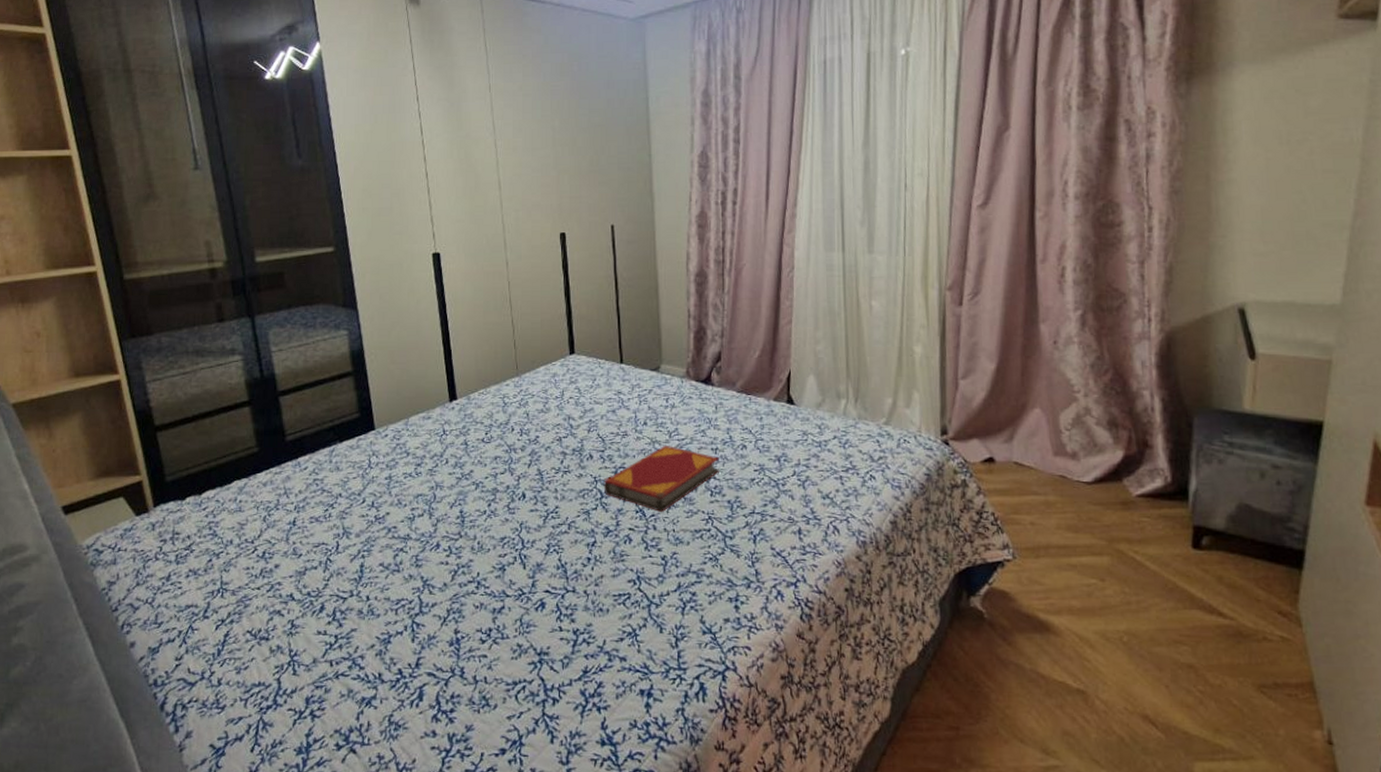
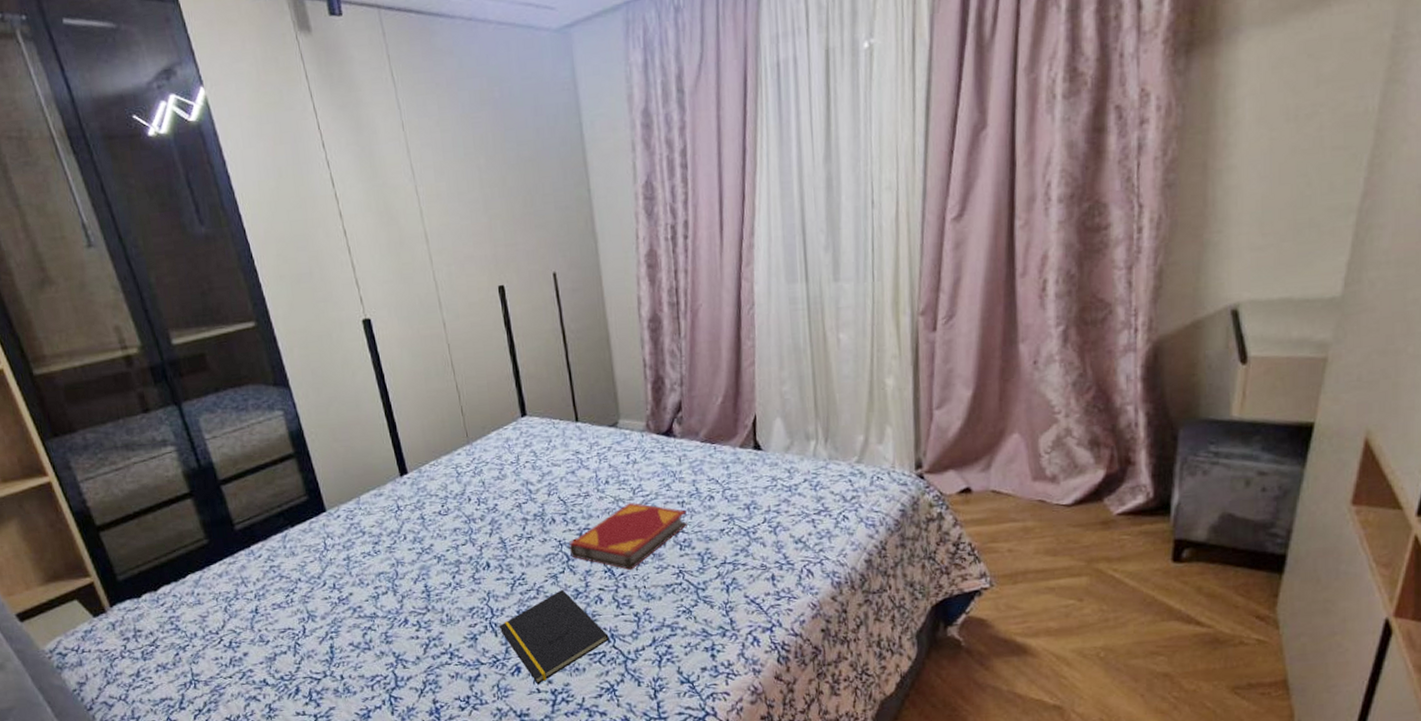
notepad: none [528,527,635,623] -> present [499,590,609,685]

